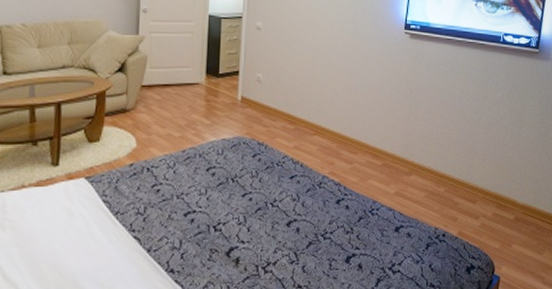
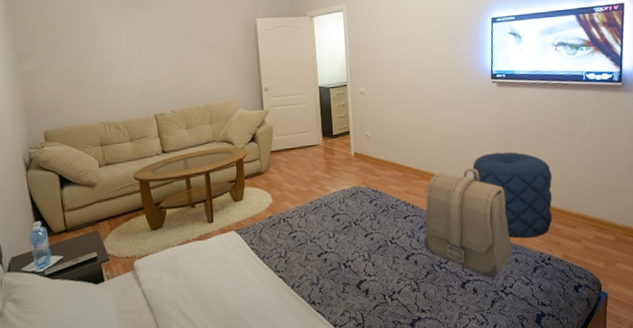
backpack: none [309,126,406,253] -> present [423,167,512,278]
pouf: none [371,112,457,210] -> present [472,151,553,238]

